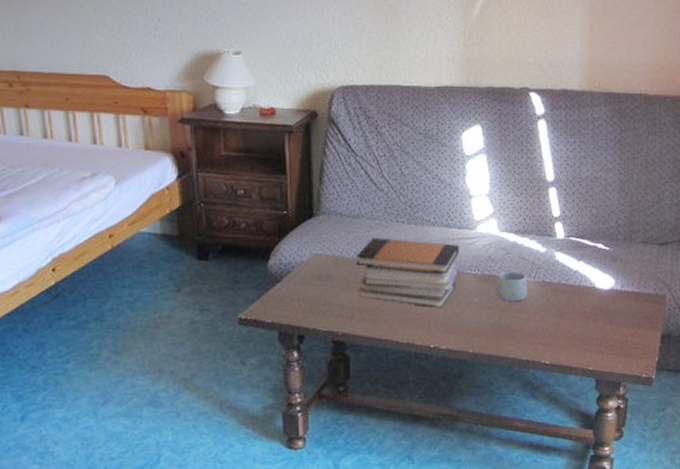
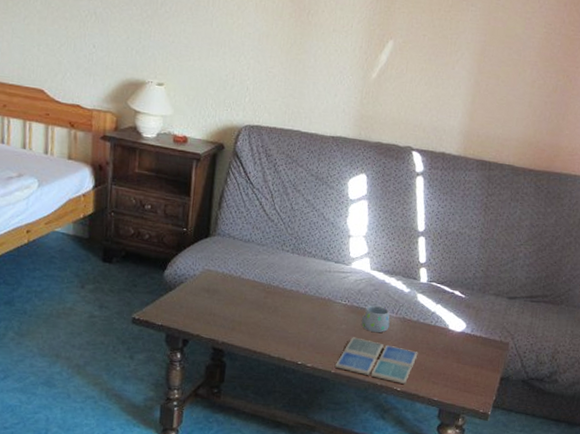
book stack: present [355,238,459,308] -> none [240,262,334,331]
drink coaster: none [473,309,564,356] -> present [335,337,418,384]

